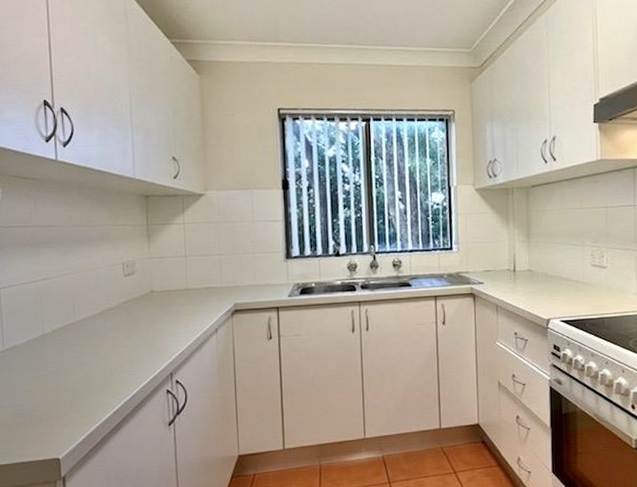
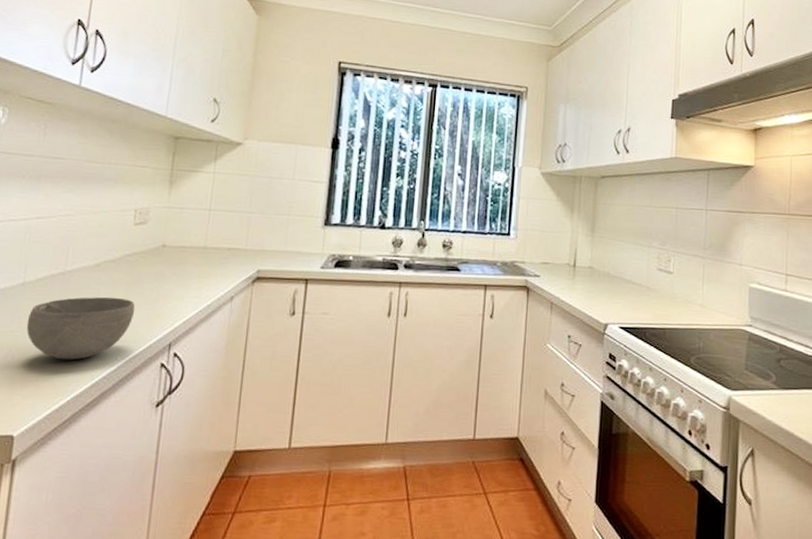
bowl: none [52,339,138,395] -> present [26,296,135,361]

